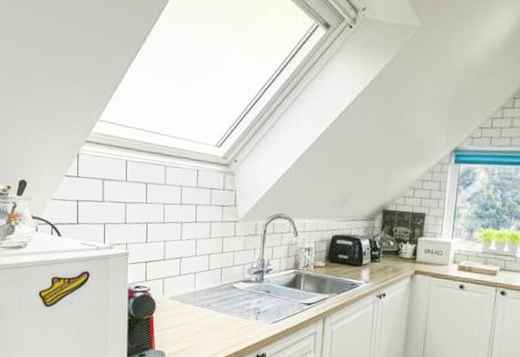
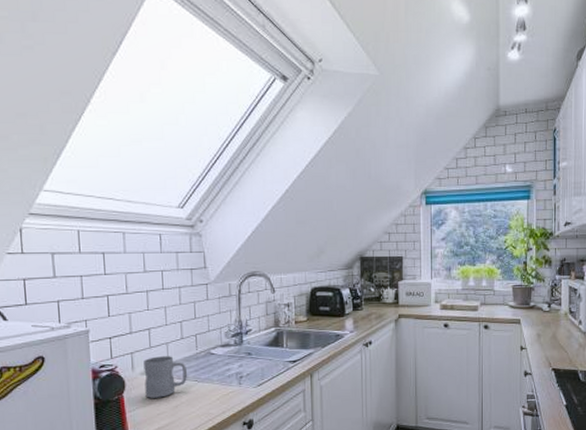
mug: none [172,284,211,323] -> present [143,356,188,398]

